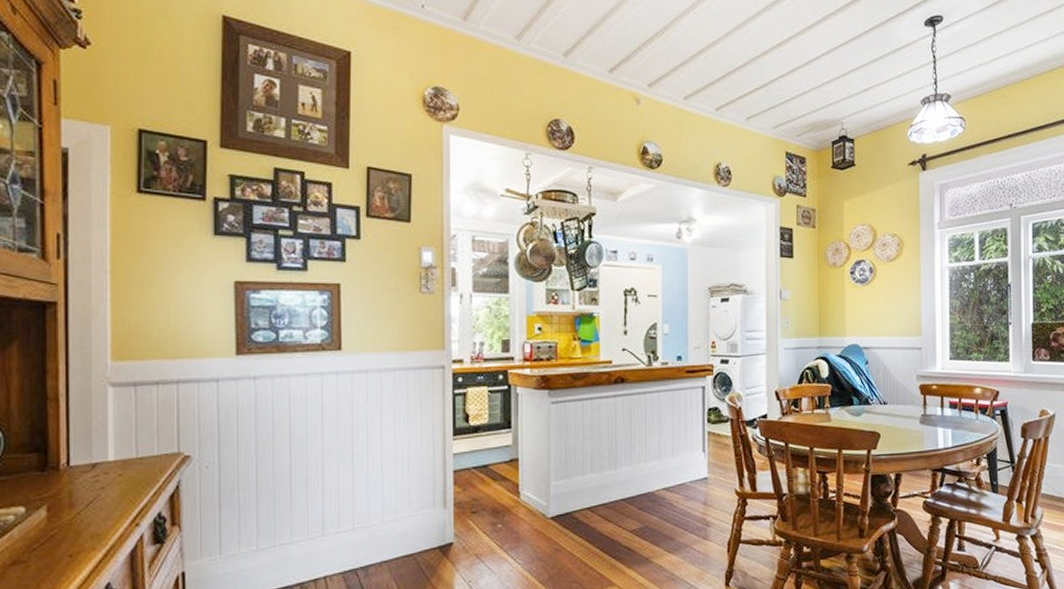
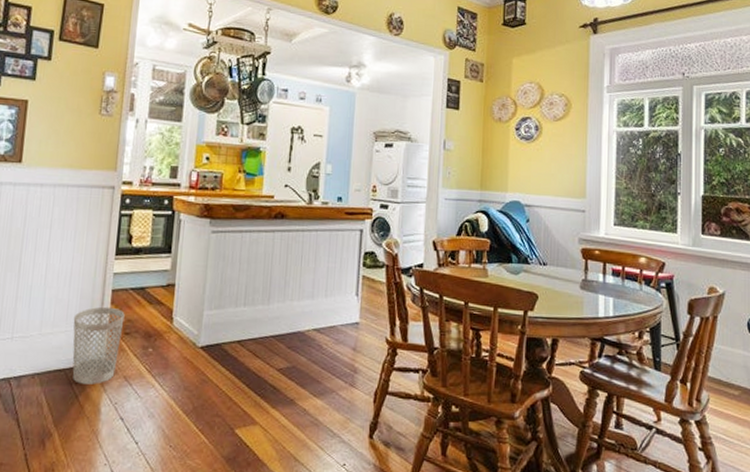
wastebasket: none [416,488,470,567] -> present [72,306,125,385]

